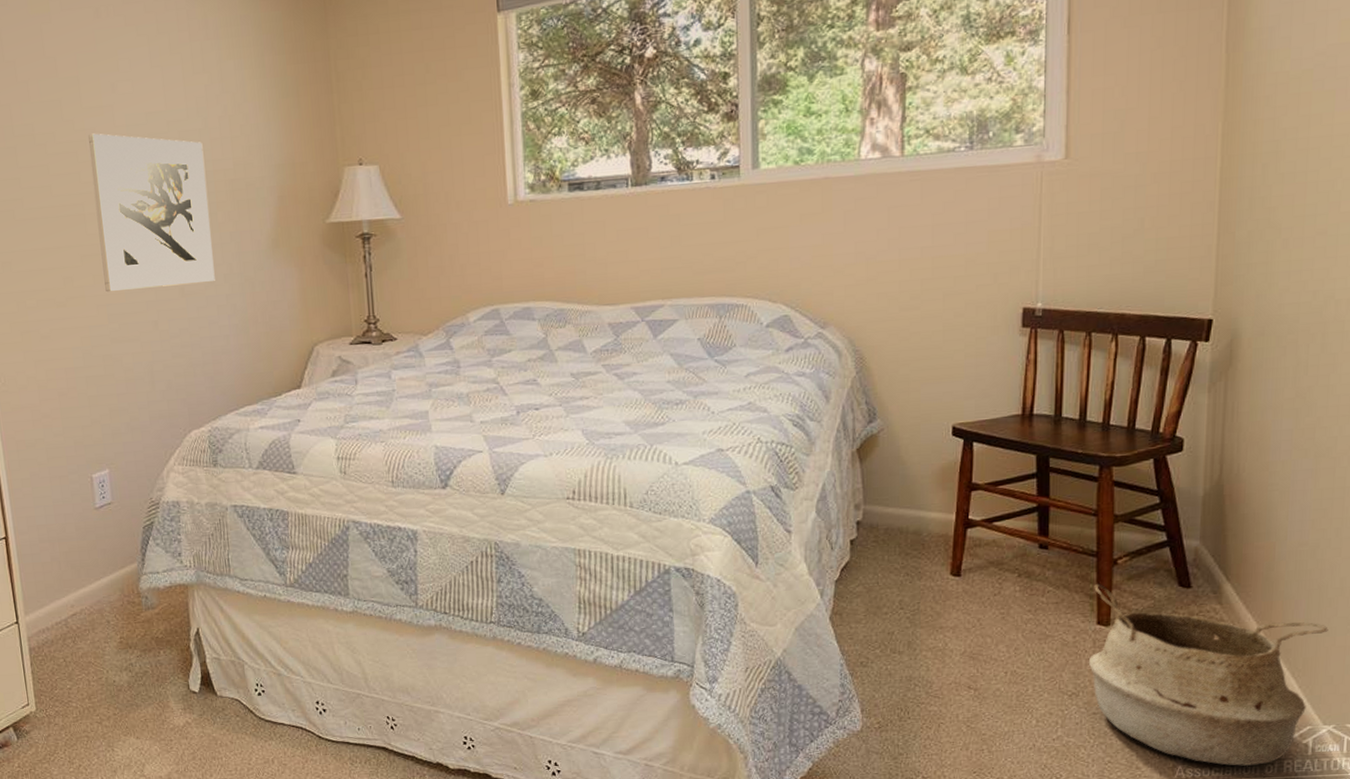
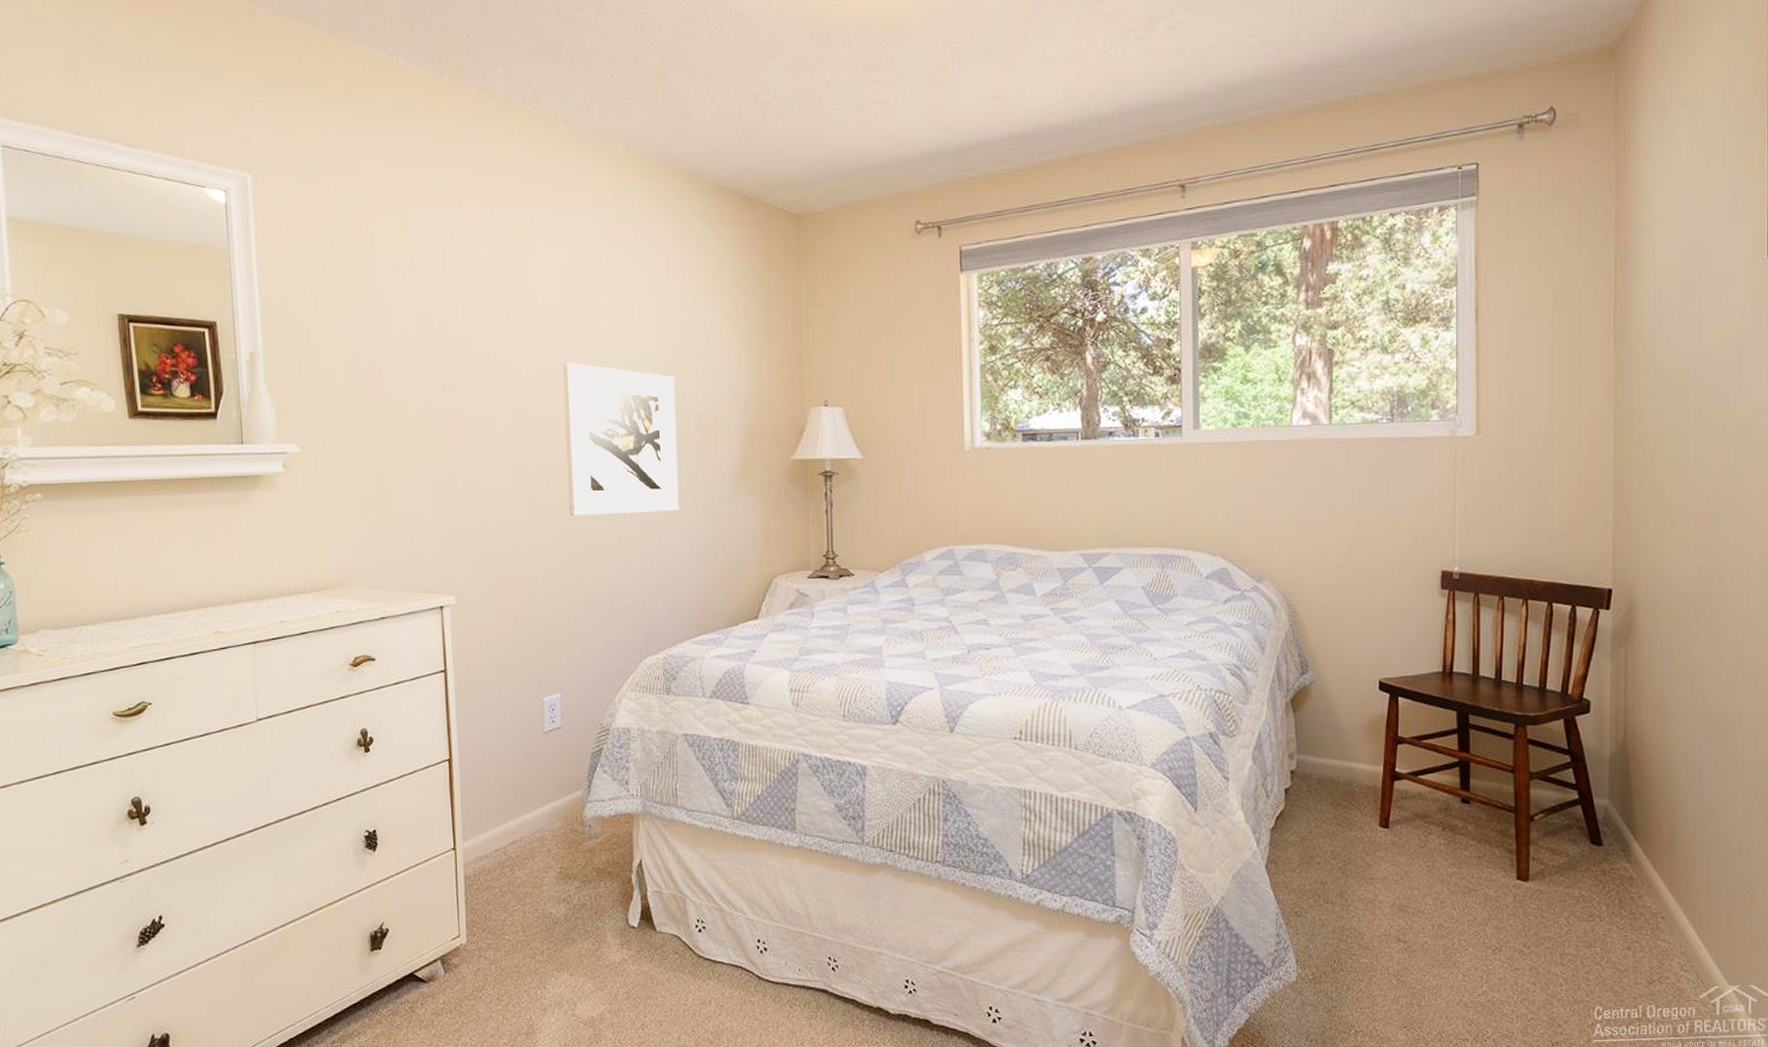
woven basket: present [1088,583,1328,767] -> none [1510,838,1729,1026]

